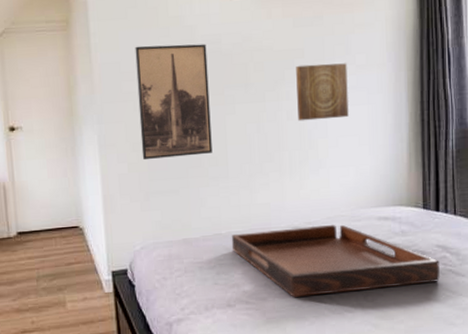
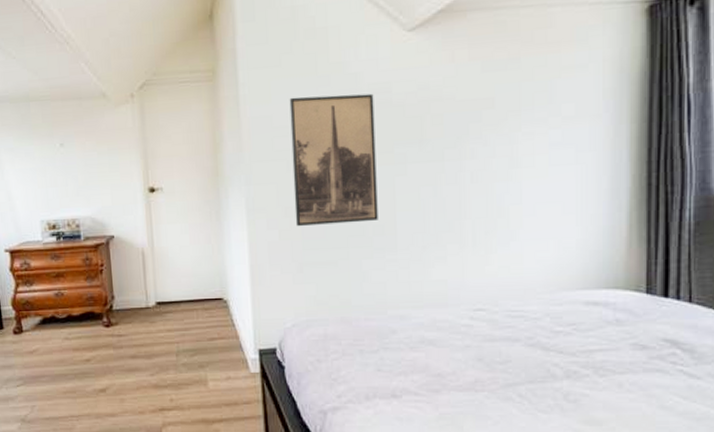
serving tray: present [231,224,440,298] -> none [398,307,666,393]
wall art: present [296,63,349,121] -> none [484,114,550,185]

